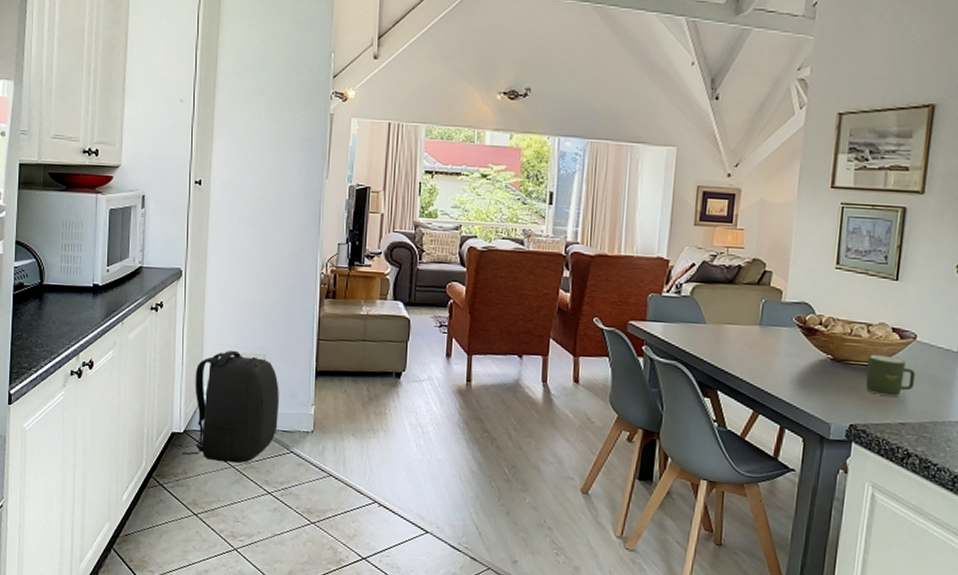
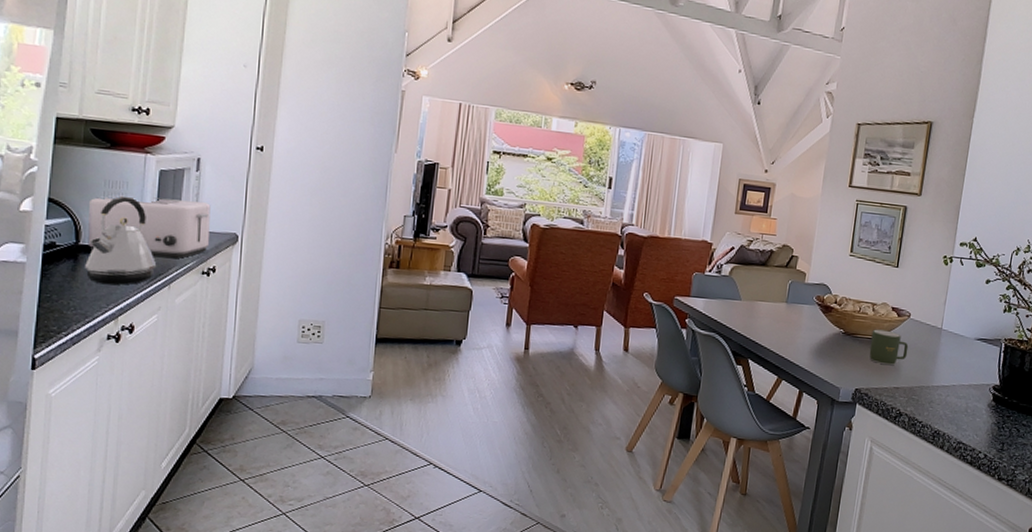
kettle: none [49,235,111,323] -> present [85,195,157,285]
toaster: none [50,235,156,295] -> present [88,195,211,258]
backpack: present [182,350,279,464] -> none [230,316,337,429]

